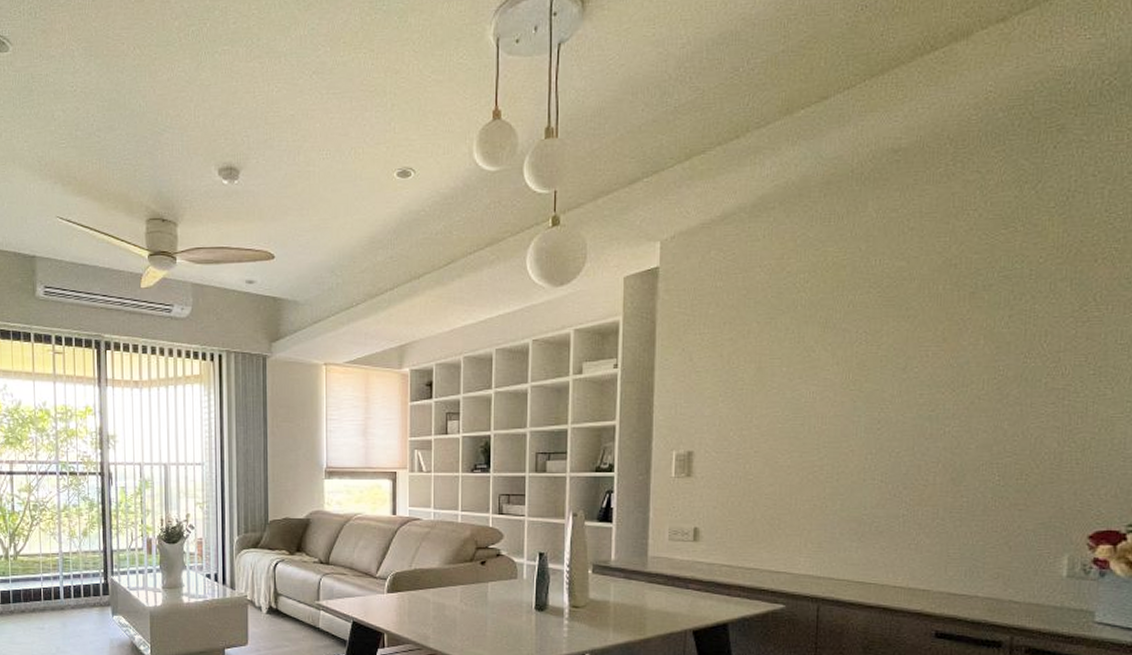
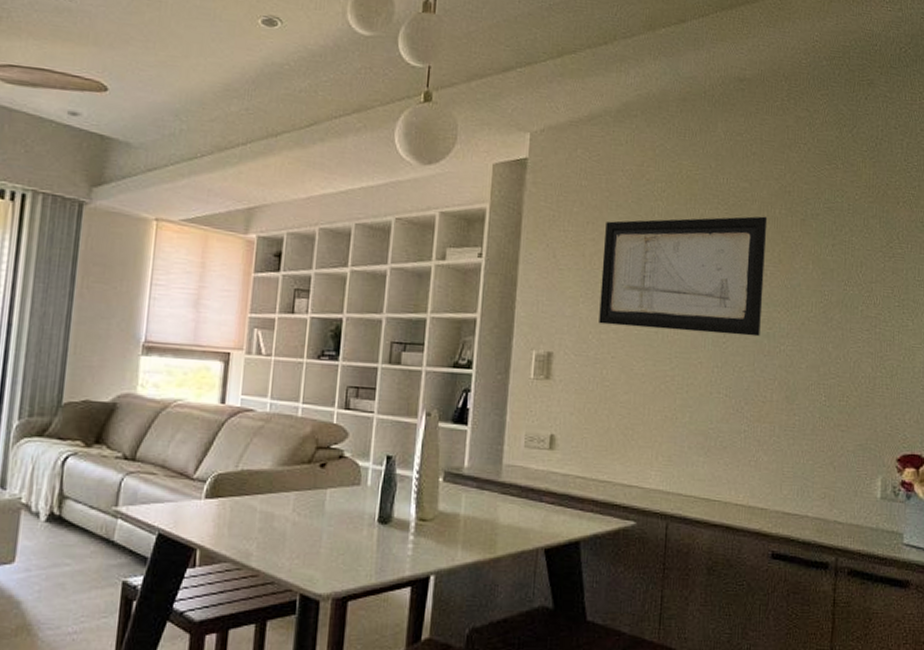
wall art: none [740,294,929,421] -> present [599,216,768,337]

